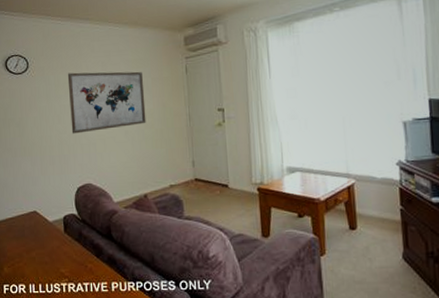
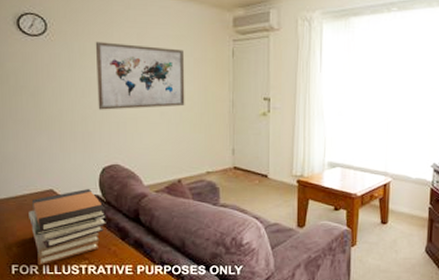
book stack: none [17,208,82,285] -> present [29,188,106,266]

